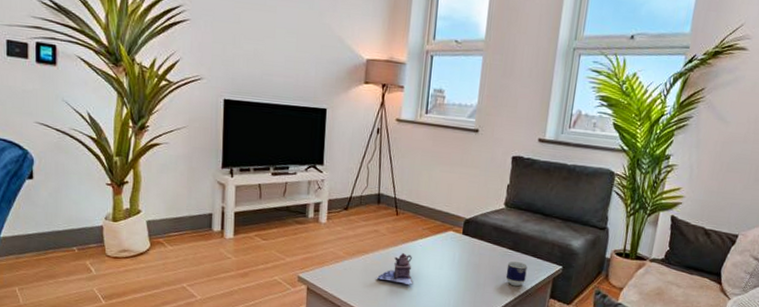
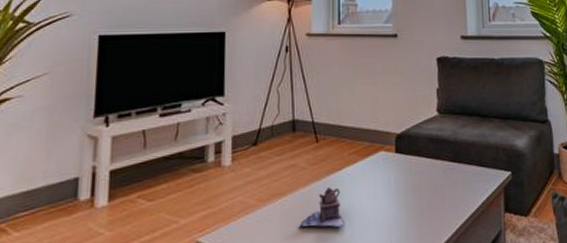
cup: present [505,261,529,287] -> none [451,175,475,206]

